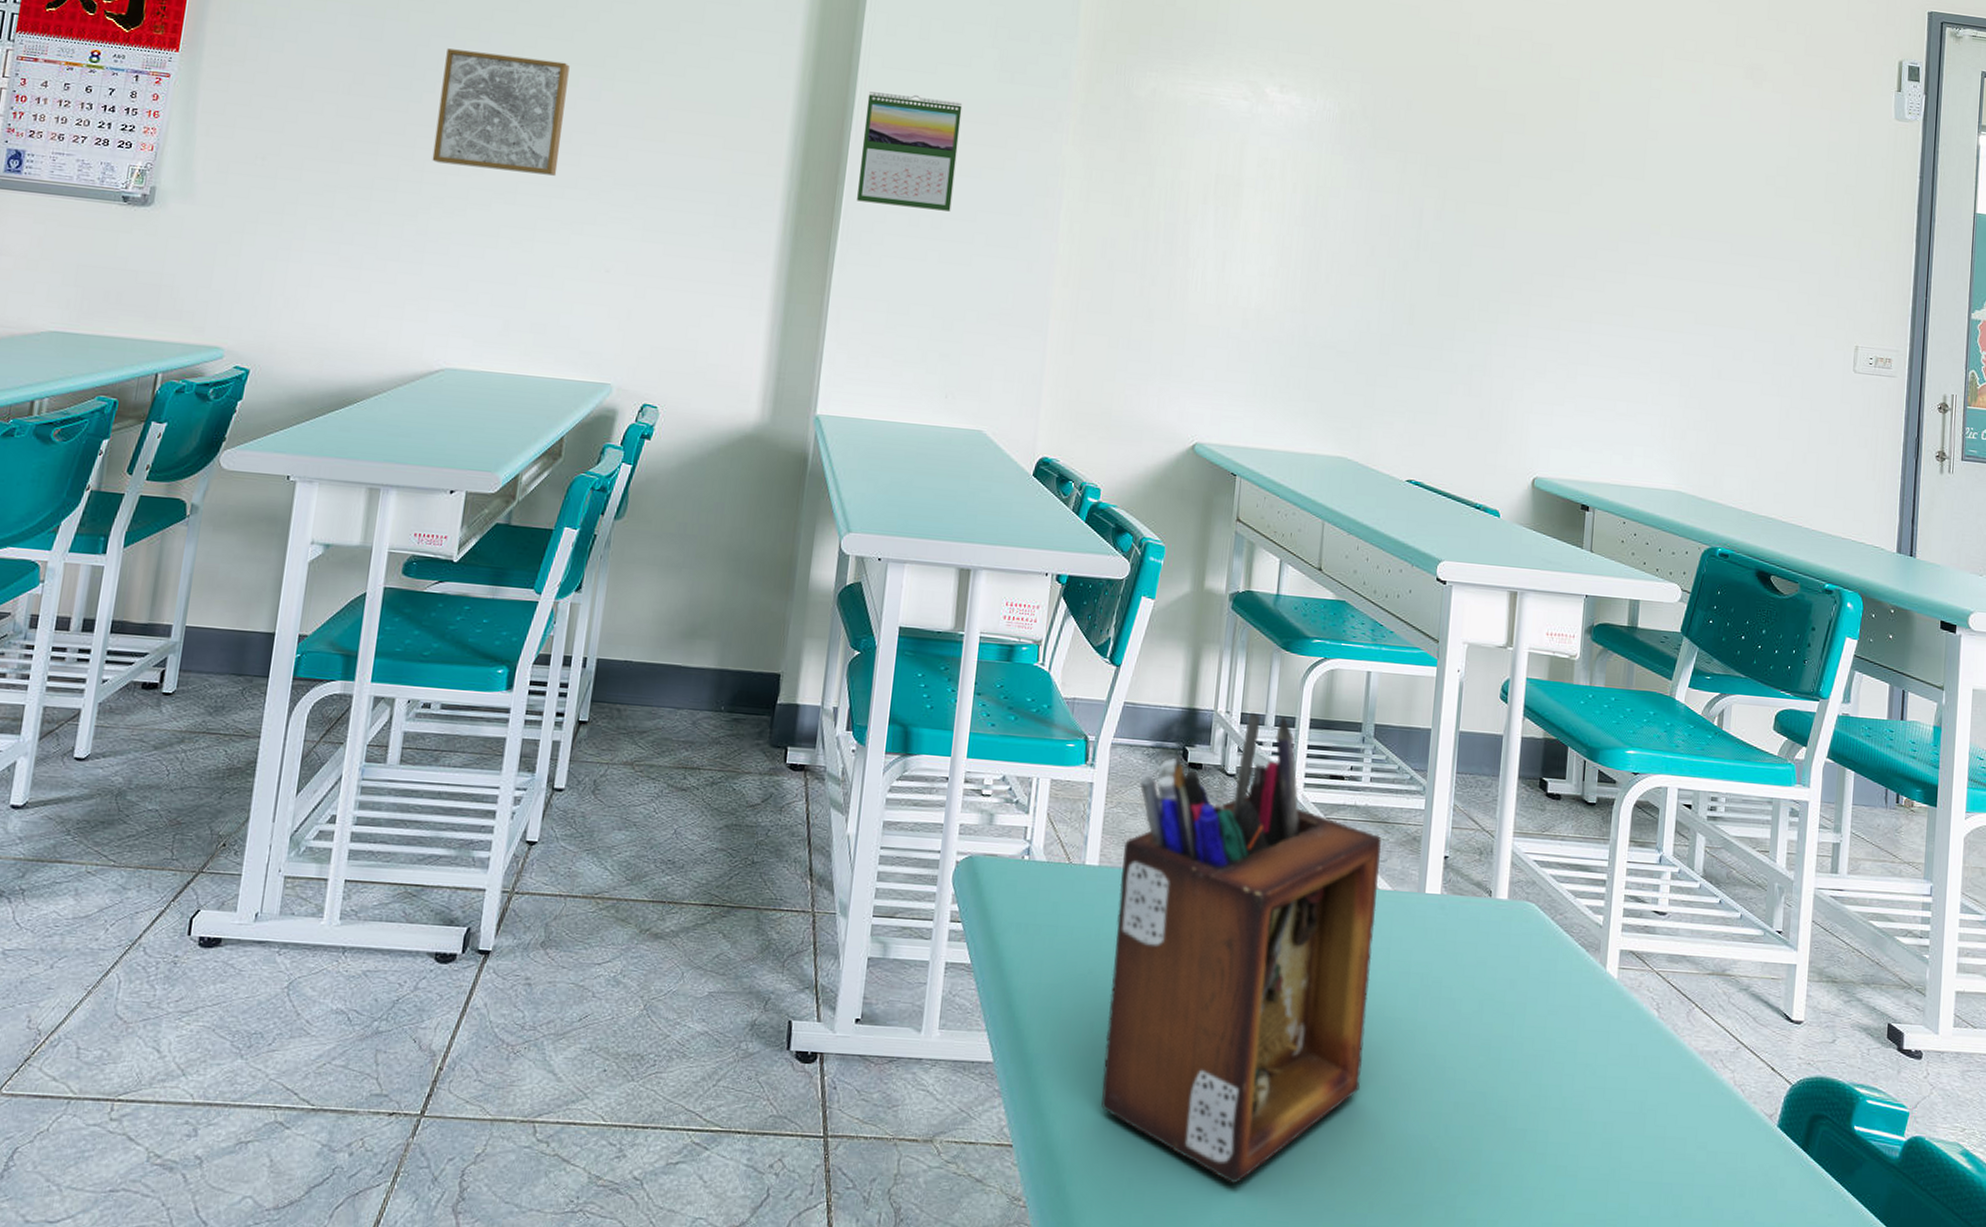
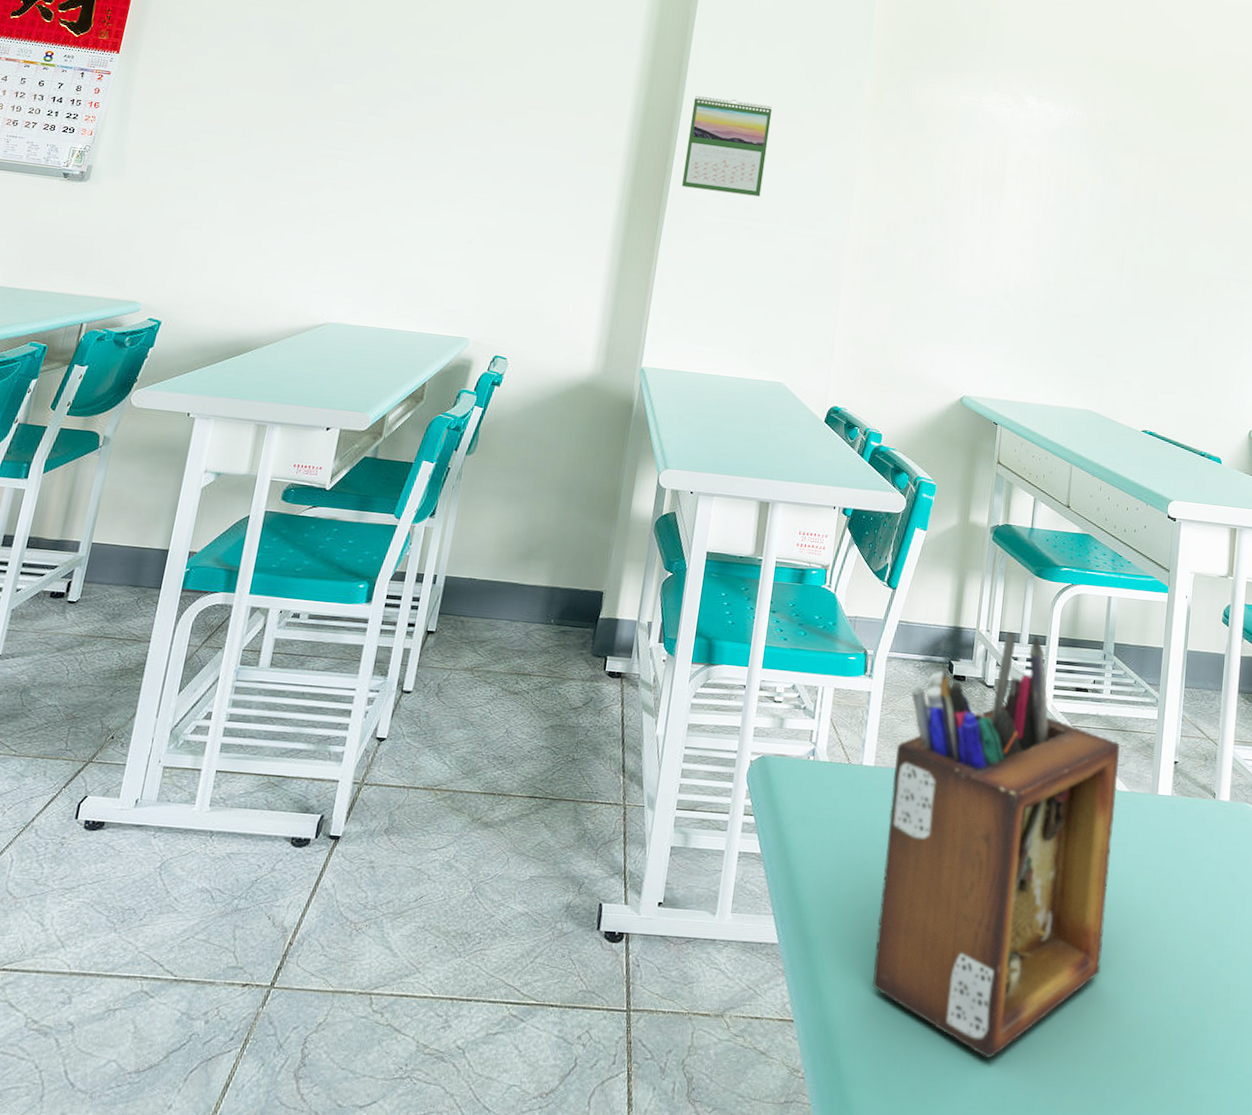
wall art: present [432,48,570,176] -> none [326,54,446,162]

